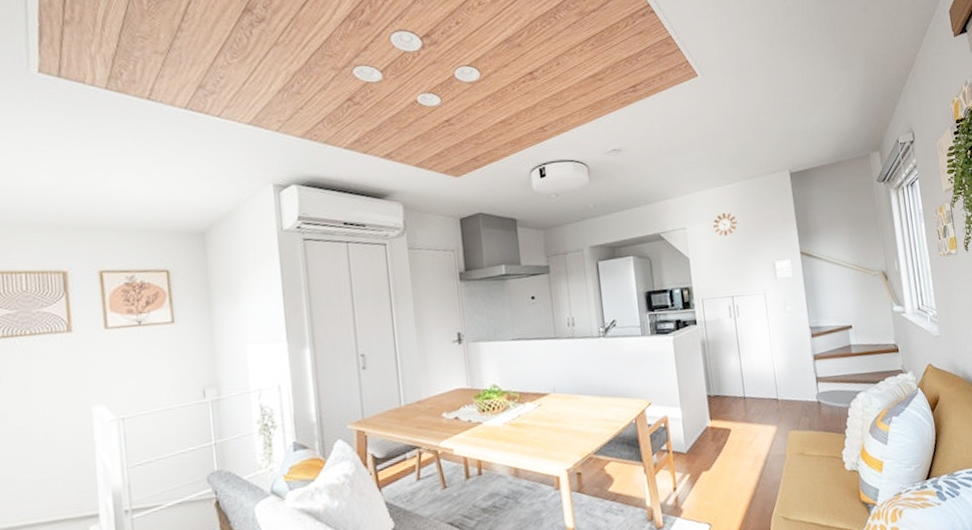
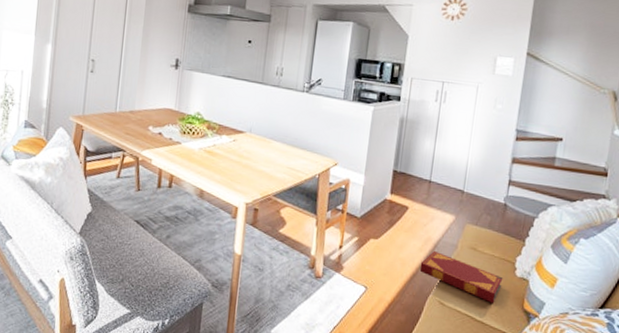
hardback book: none [756,467,837,504] -> present [419,251,503,303]

